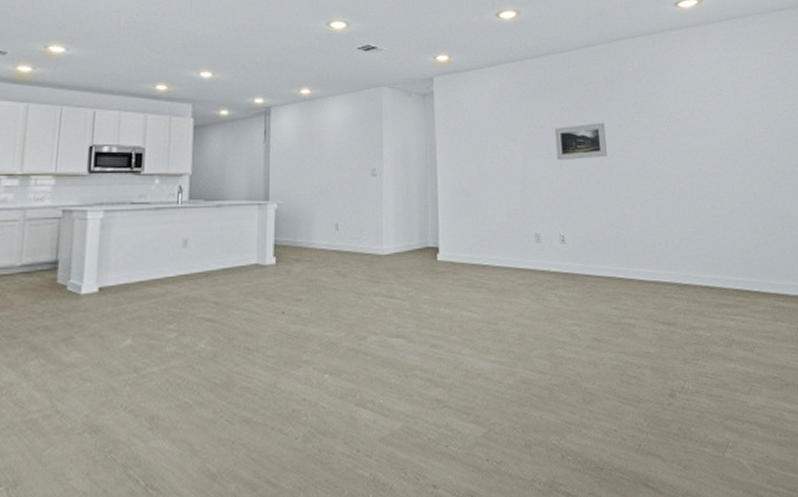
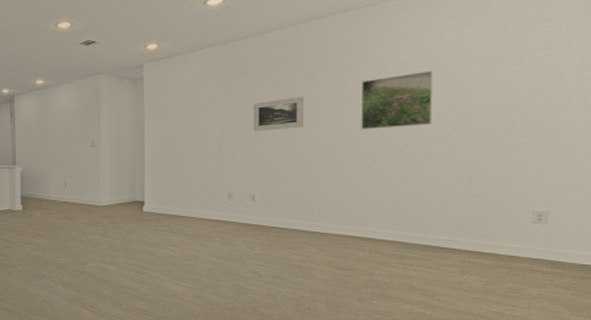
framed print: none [657,101,724,161] -> present [361,70,433,130]

